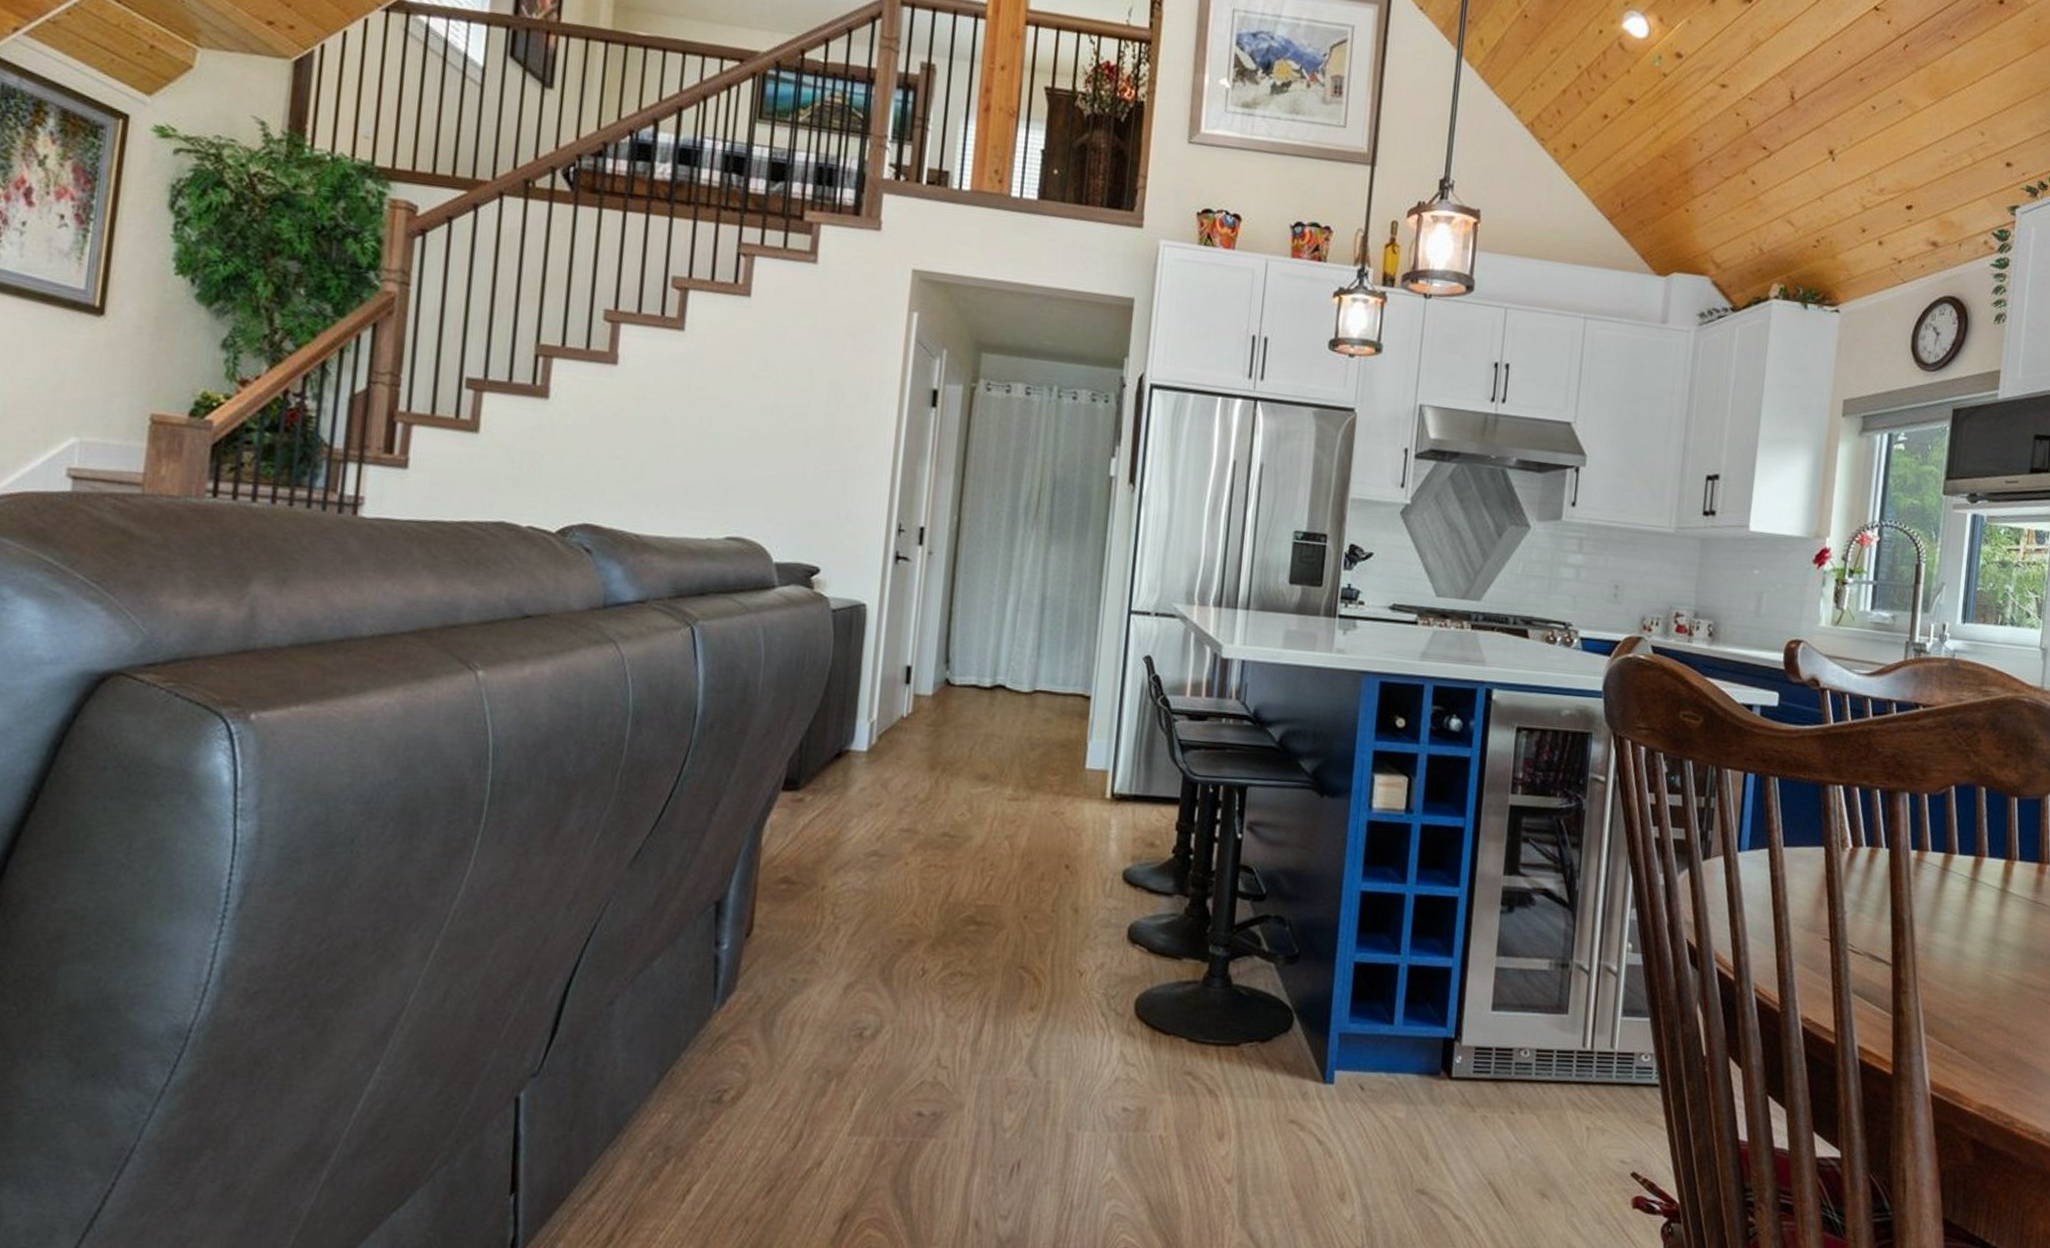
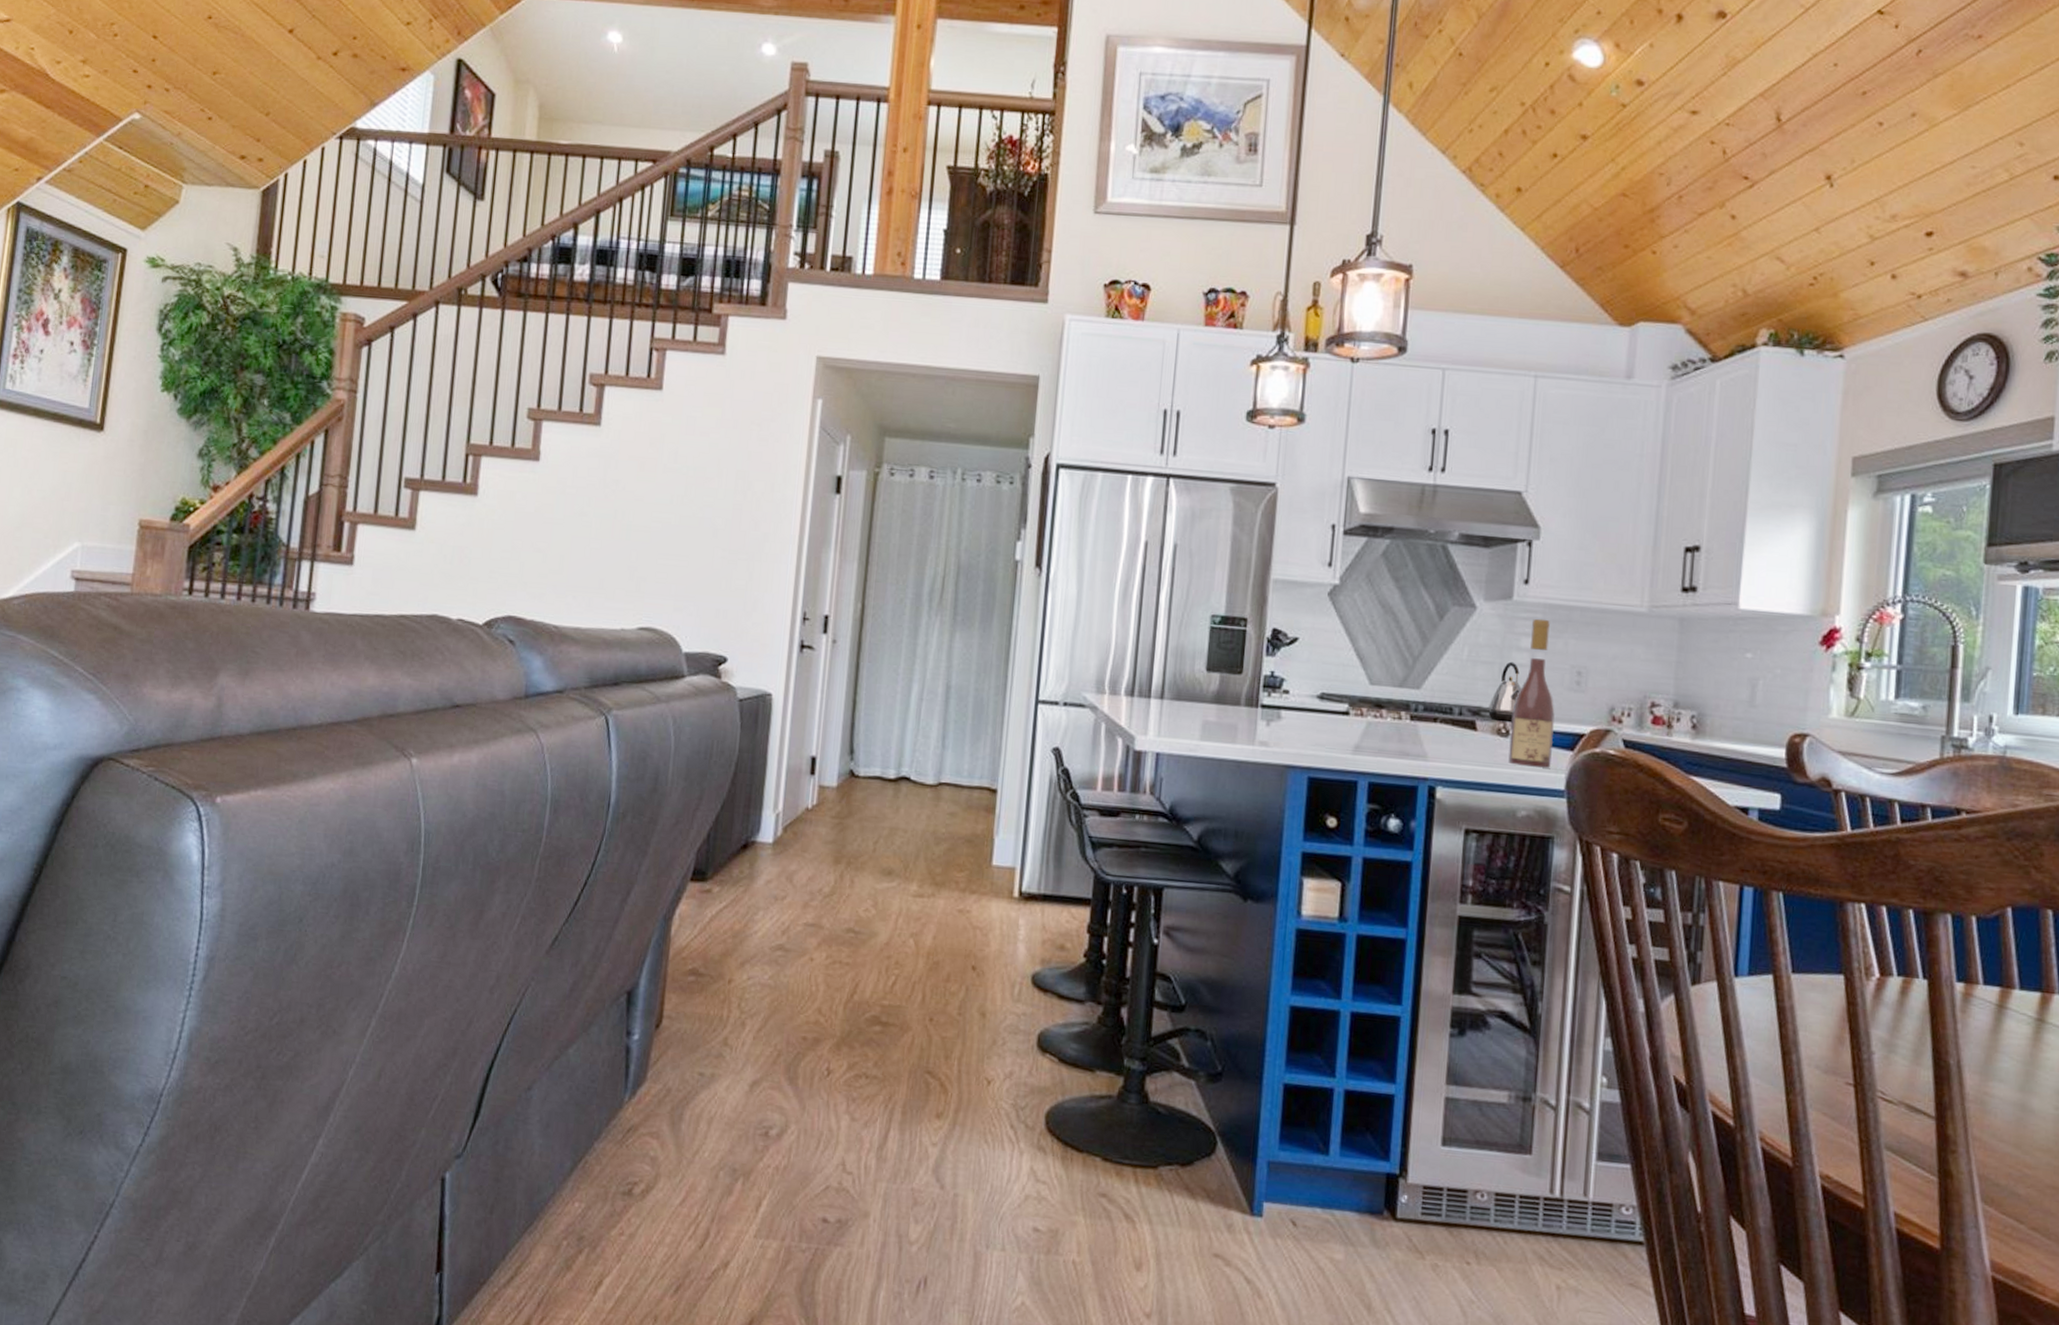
kettle: none [1538,576,1568,630] -> present [1487,661,1522,722]
wine bottle: none [1555,537,1596,672] -> present [1508,618,1555,768]

